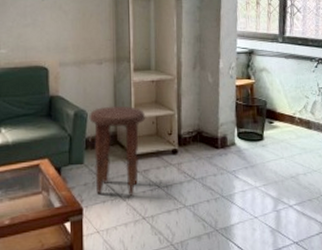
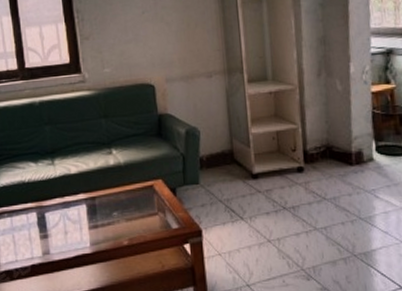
side table: present [89,105,146,196] -> none [201,121,265,217]

